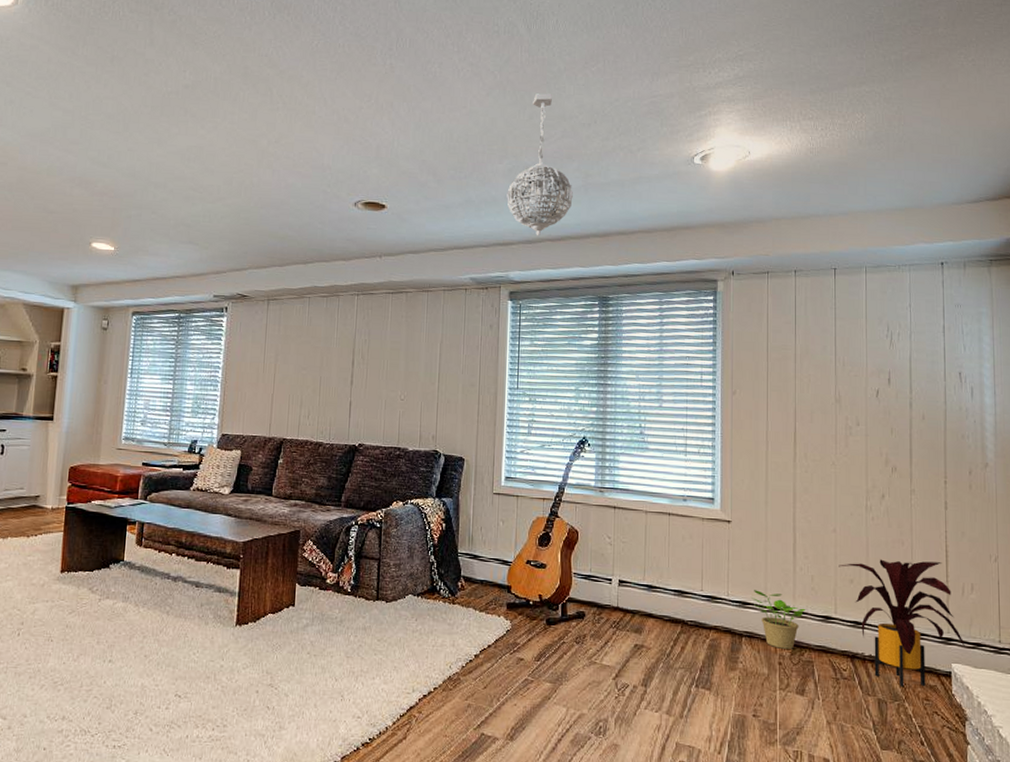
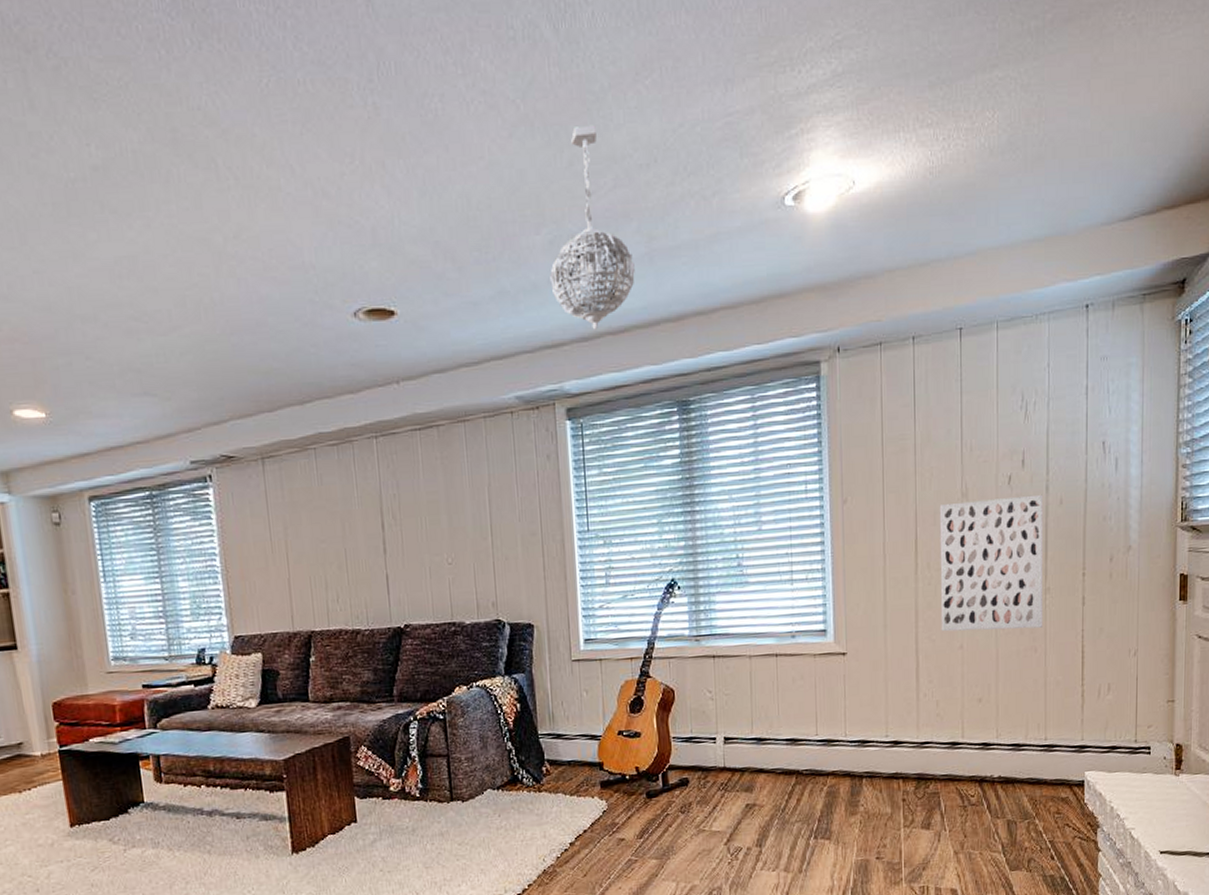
potted plant: present [751,590,806,649] -> none [871,725,931,785]
wall art: none [816,406,910,524] -> present [939,494,1044,632]
house plant: present [838,559,965,686] -> none [966,665,1099,804]

